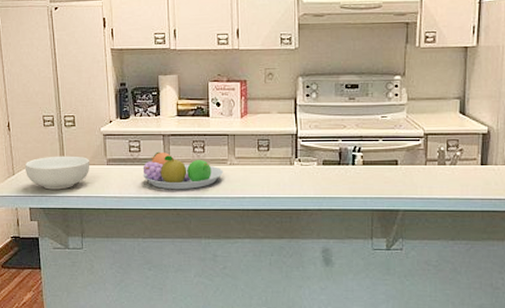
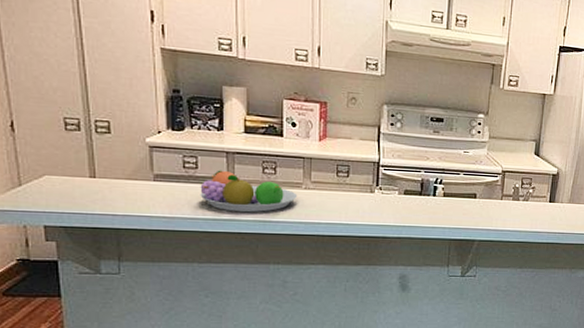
cereal bowl: present [24,156,90,190] -> none [37,166,131,206]

